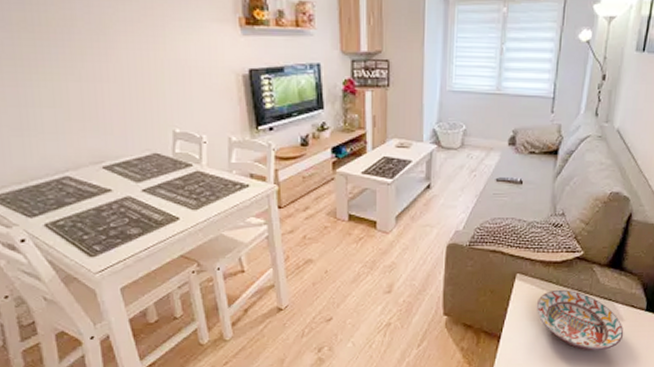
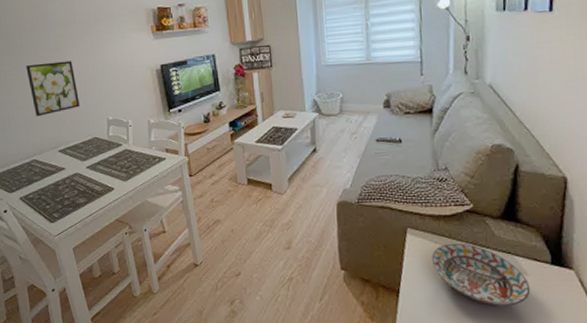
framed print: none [55,48,136,120] -> present [26,60,81,117]

